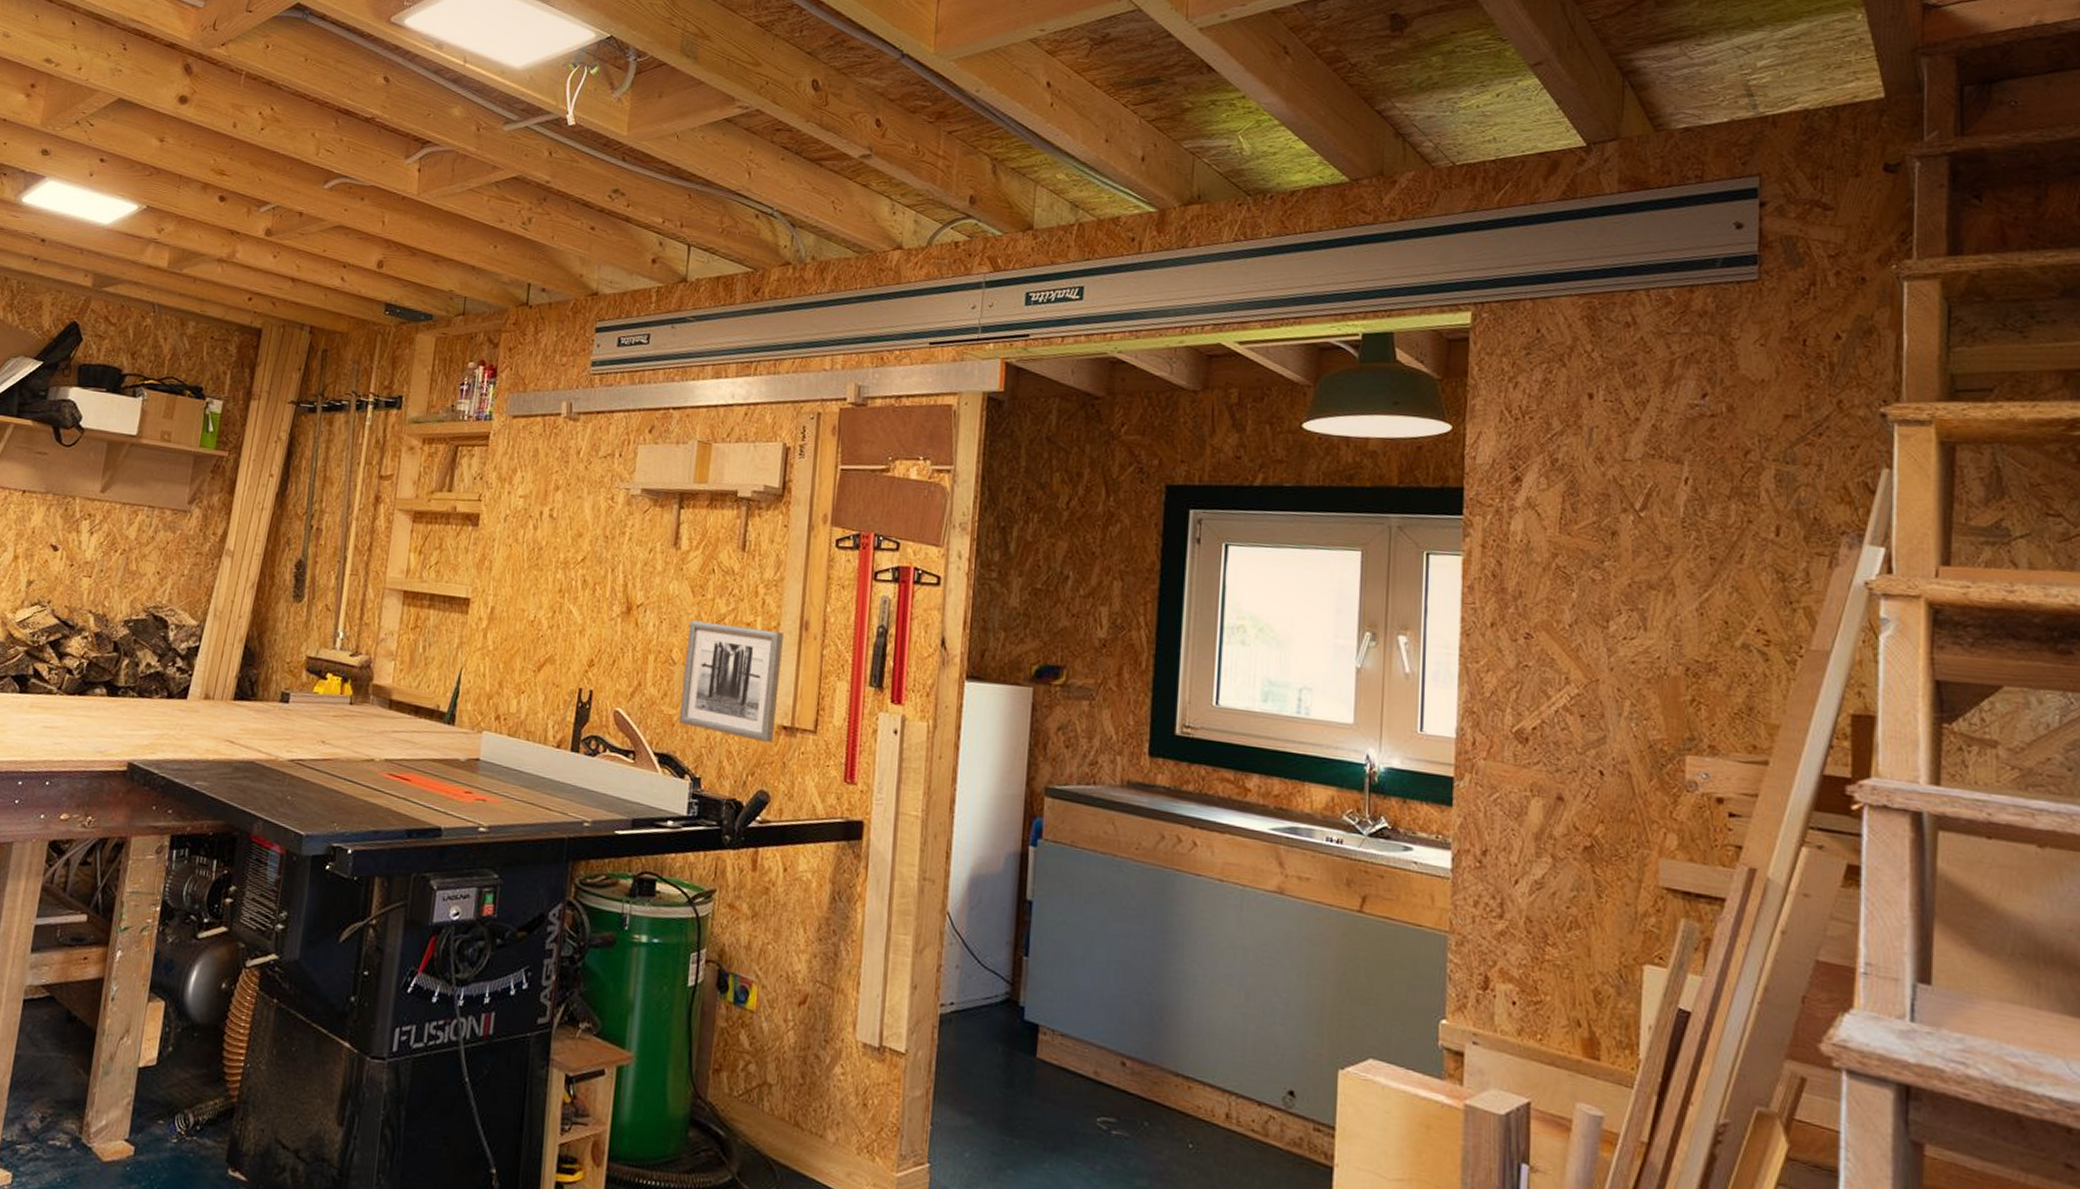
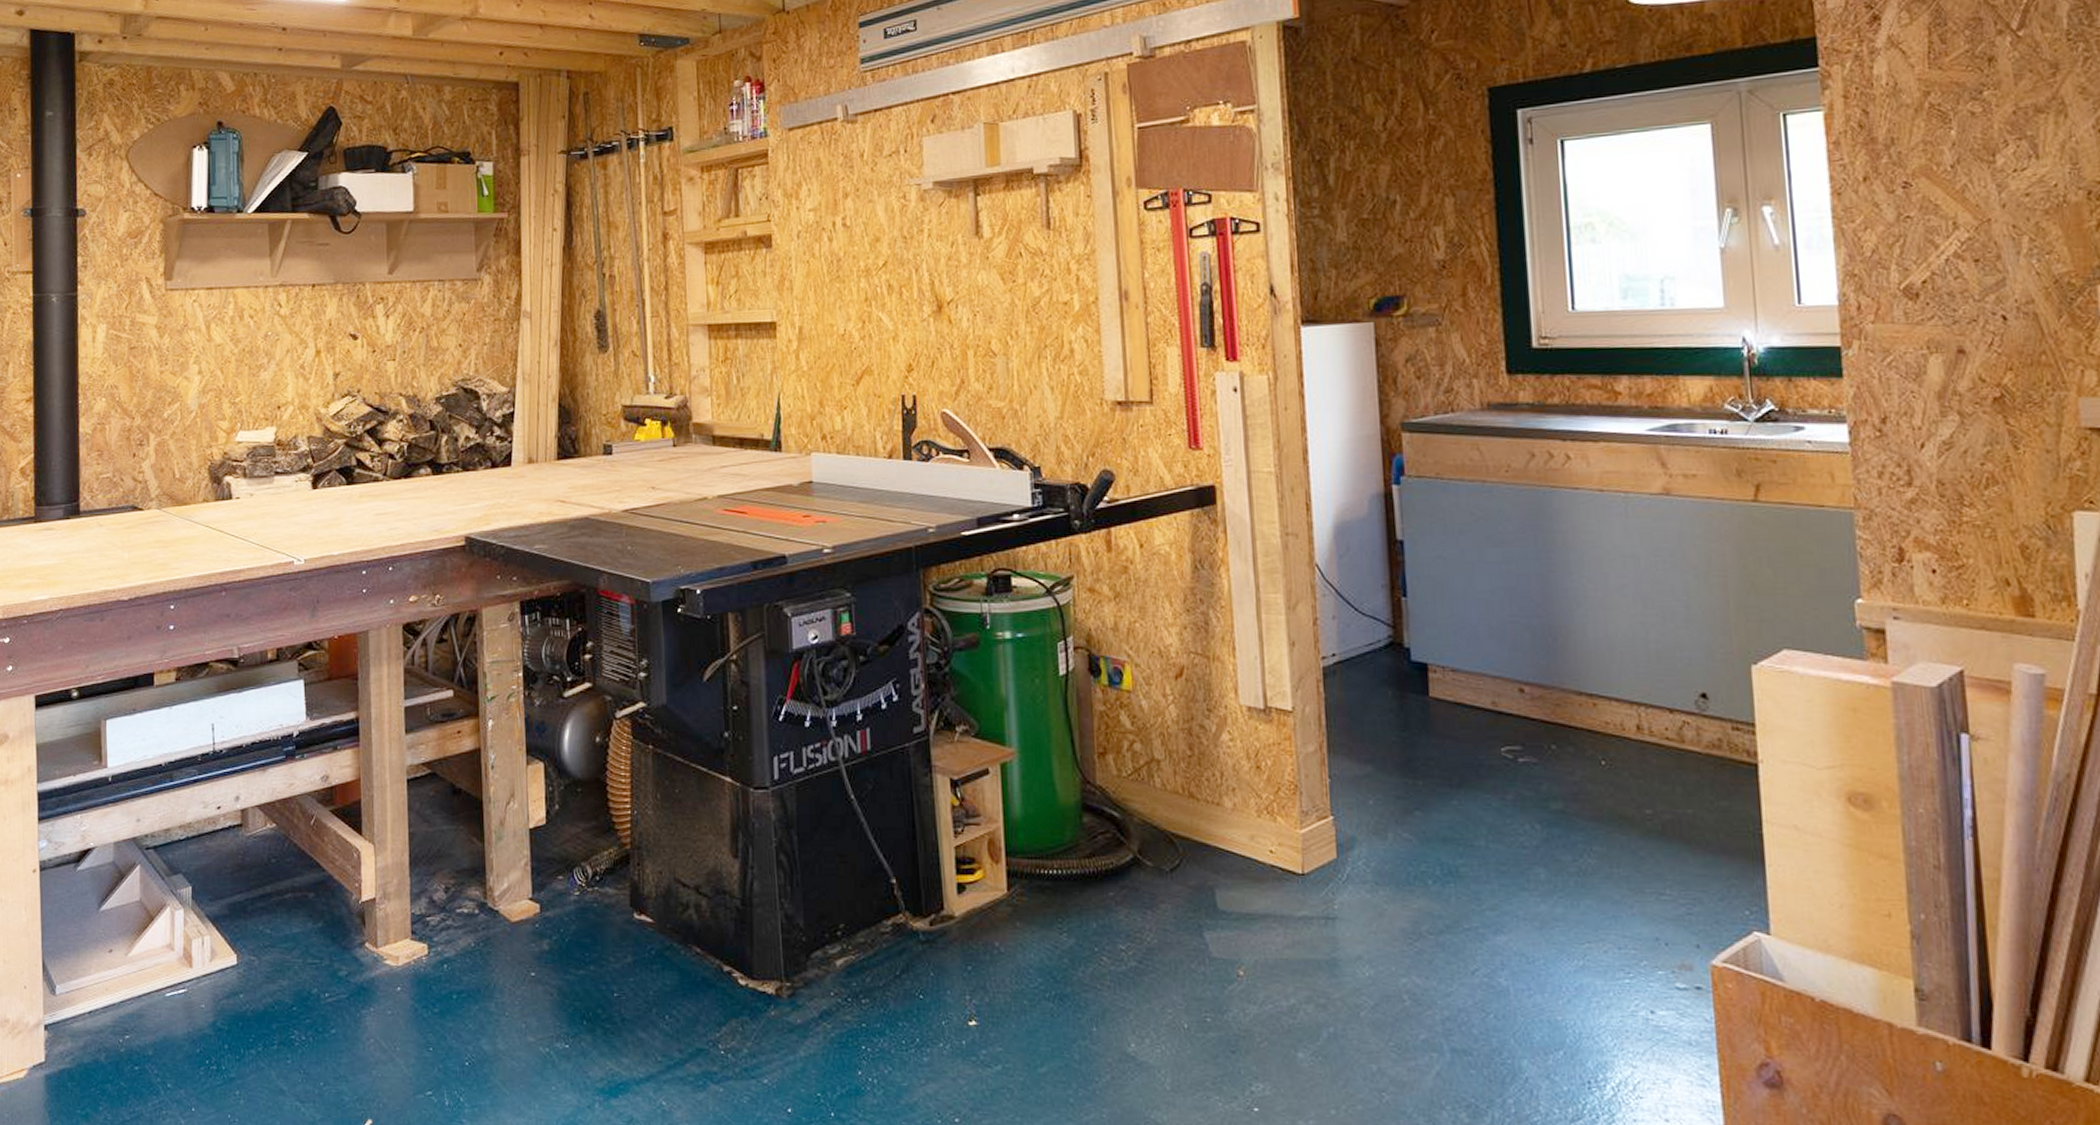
wall art: present [678,620,784,743] -> none [1004,306,1109,421]

